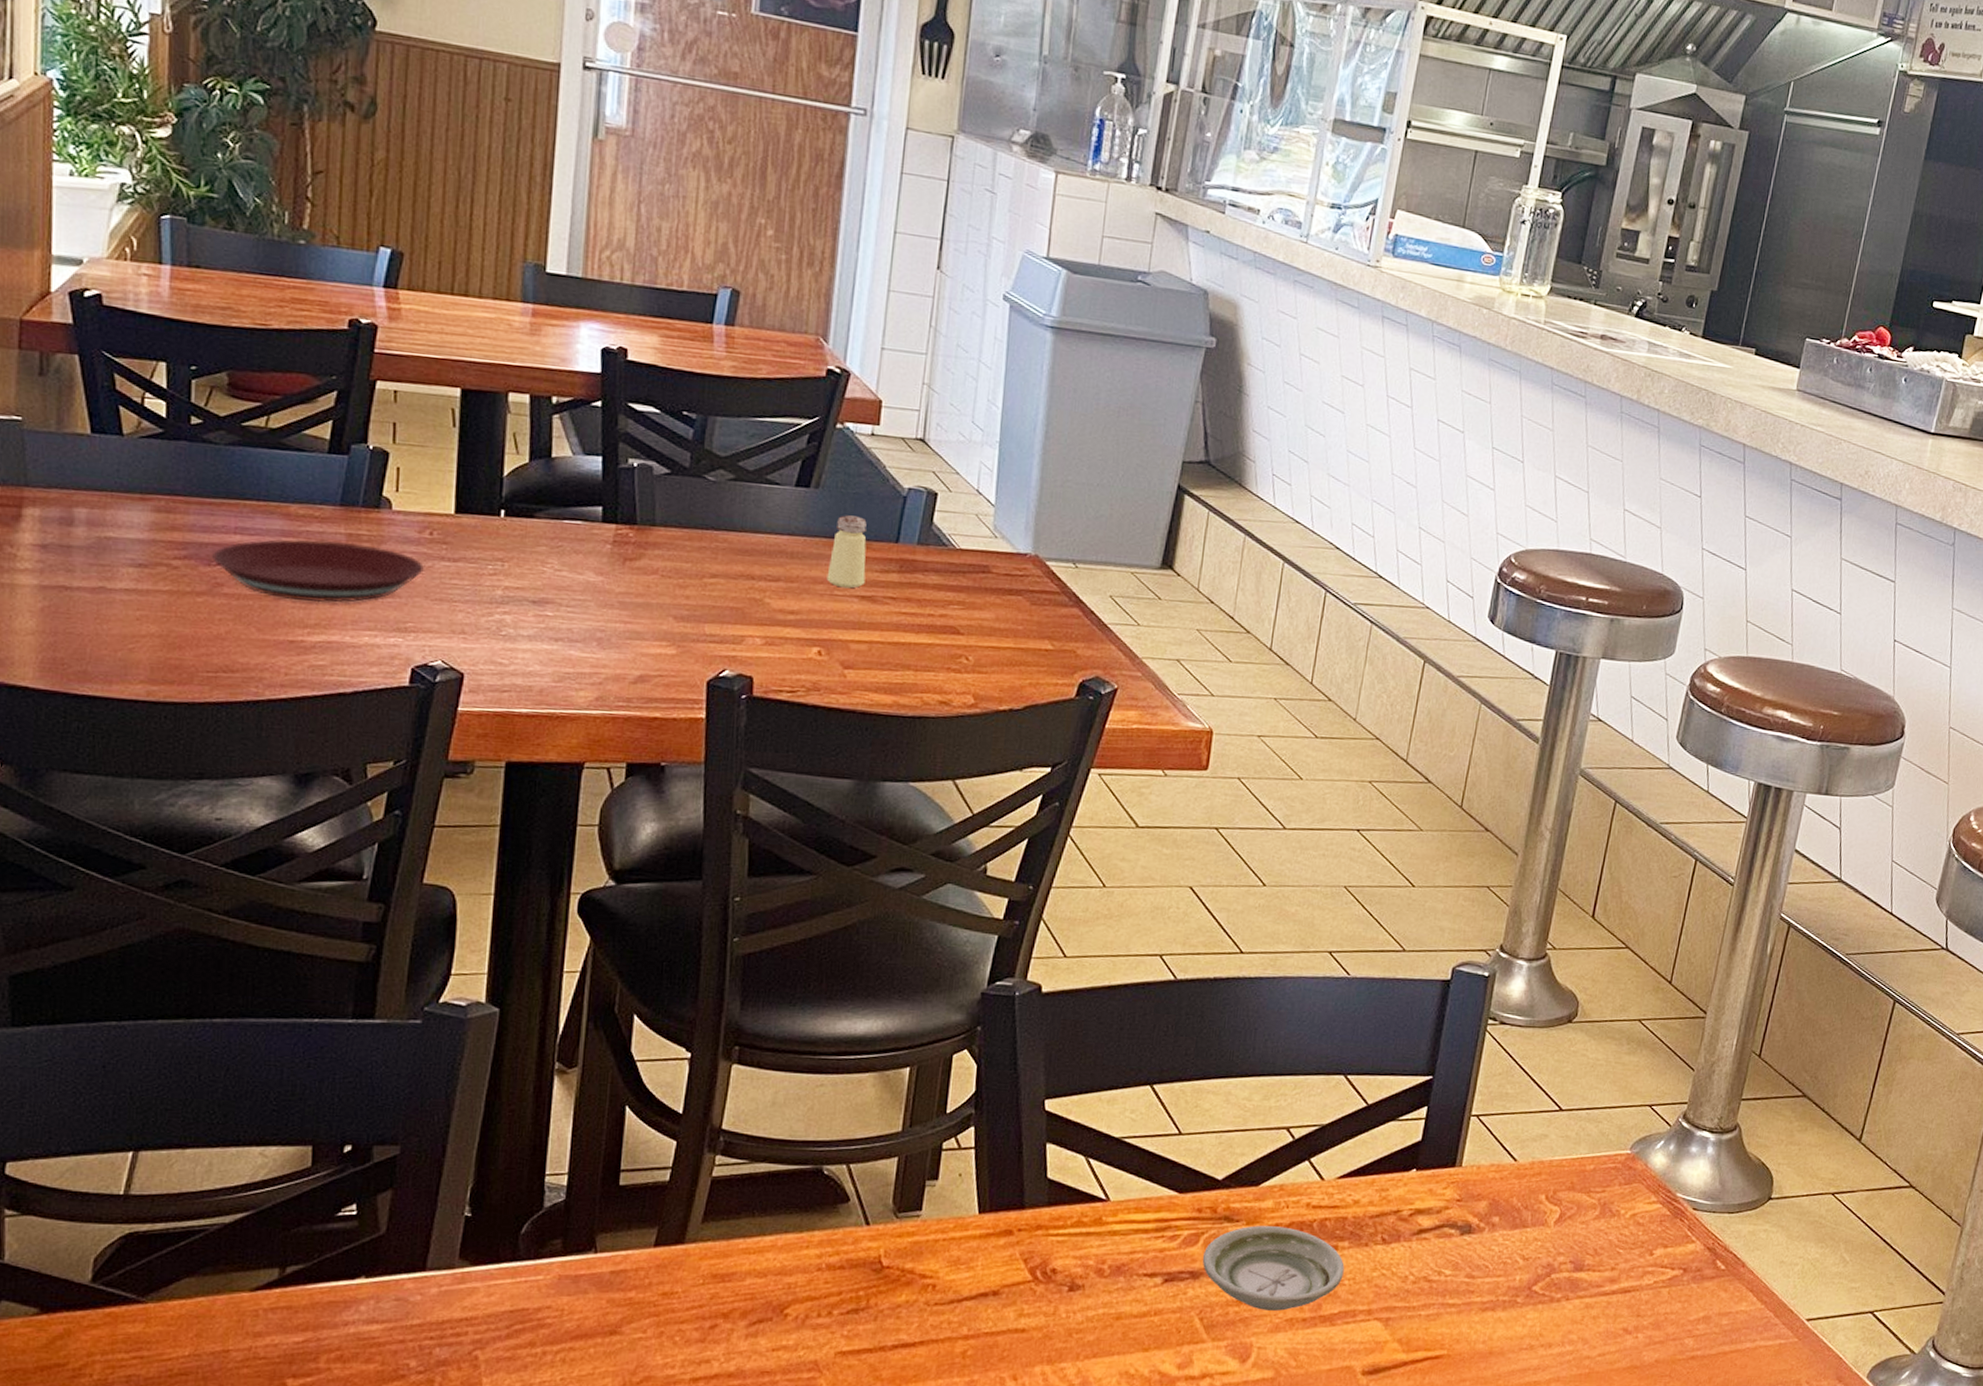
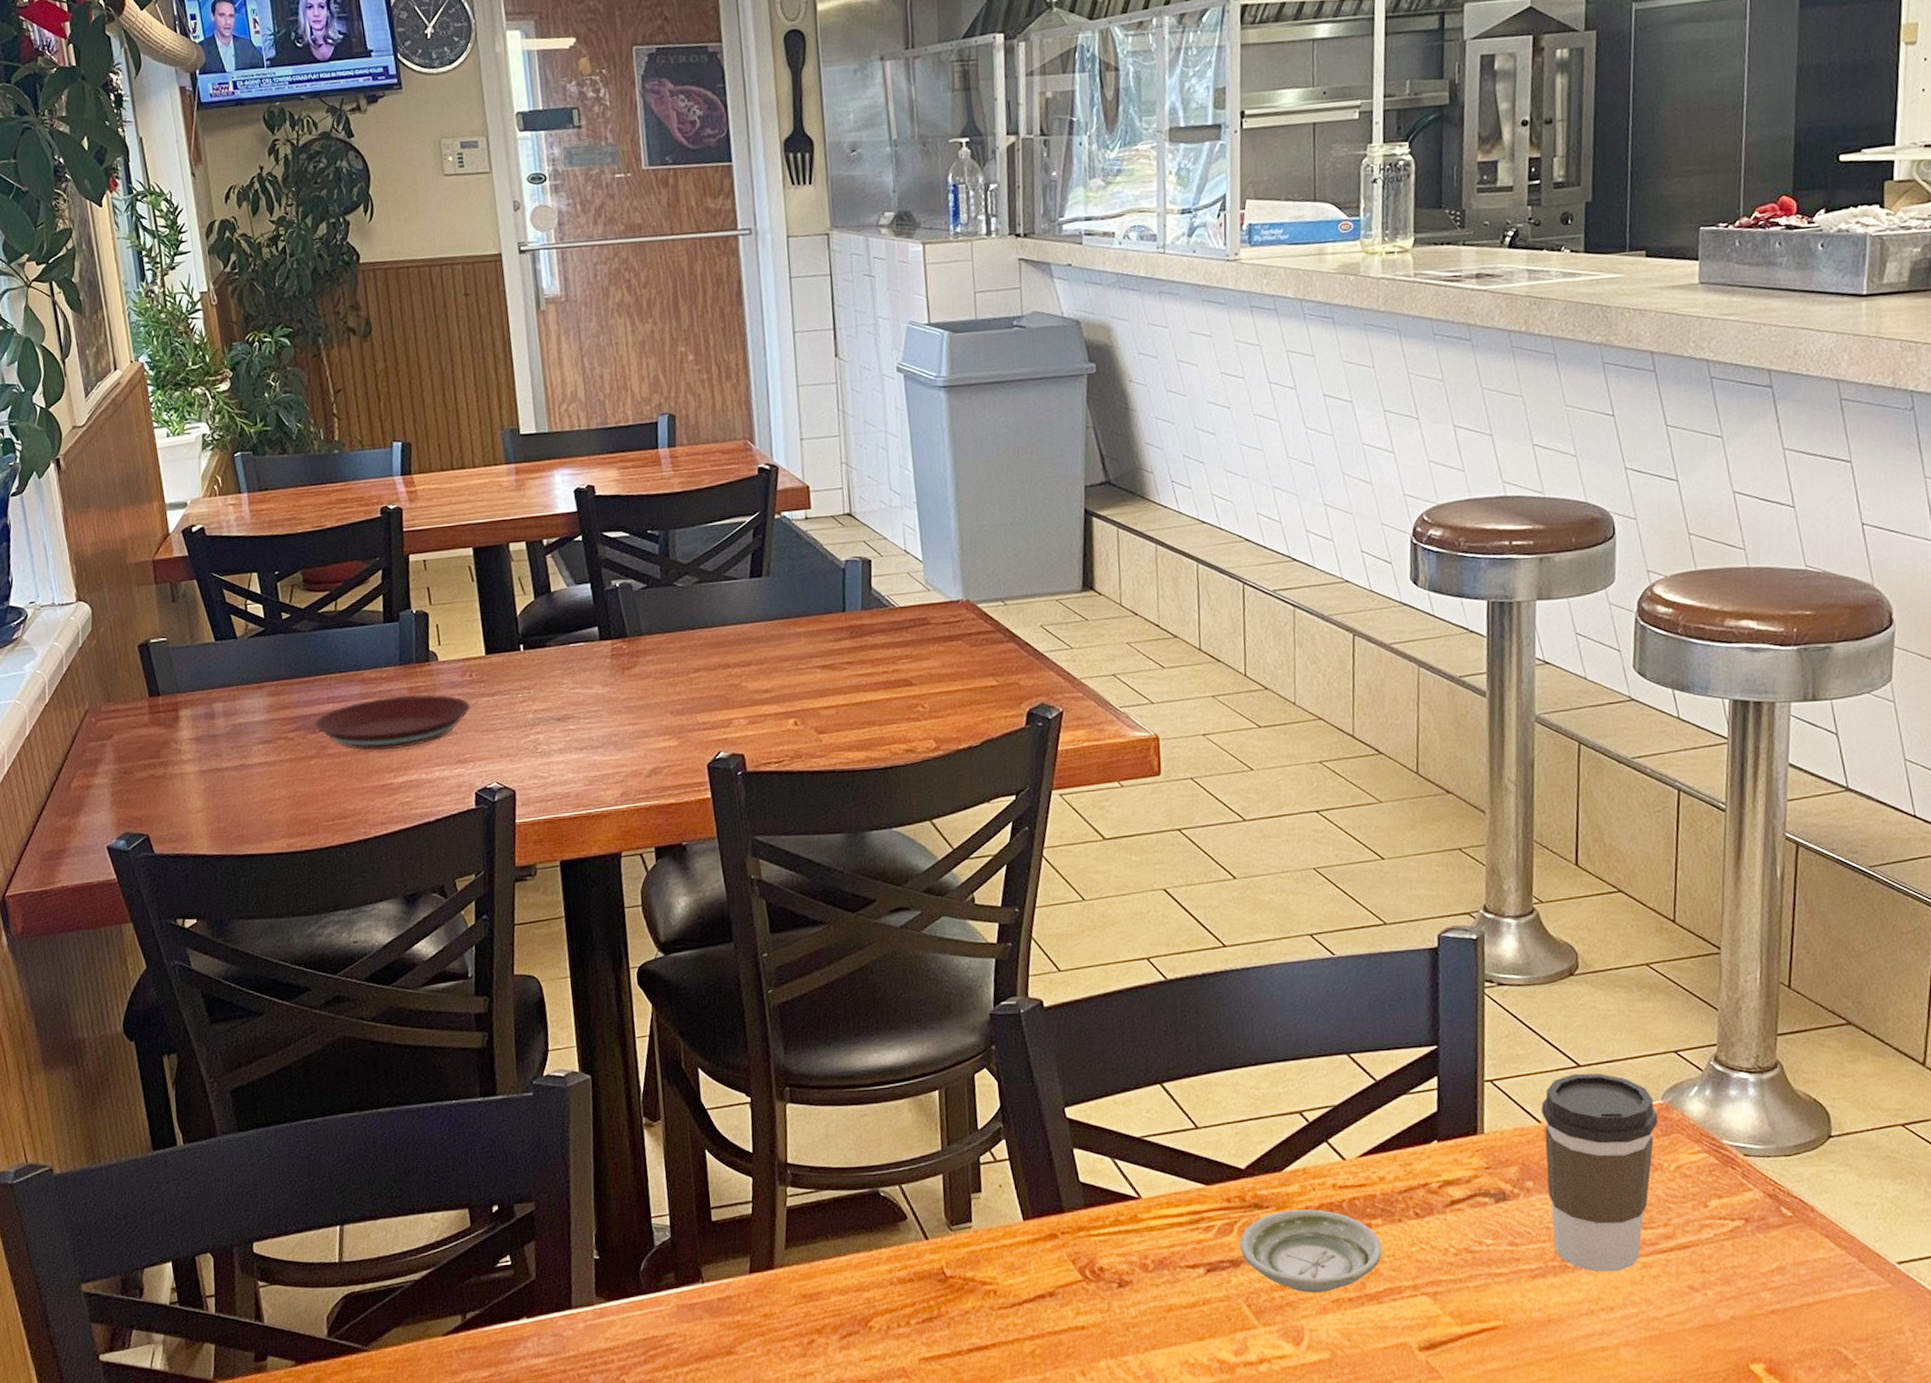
saltshaker: present [826,515,867,589] -> none [789,594,823,662]
coffee cup: none [1508,1117,1624,1310] -> present [1540,1073,1659,1273]

